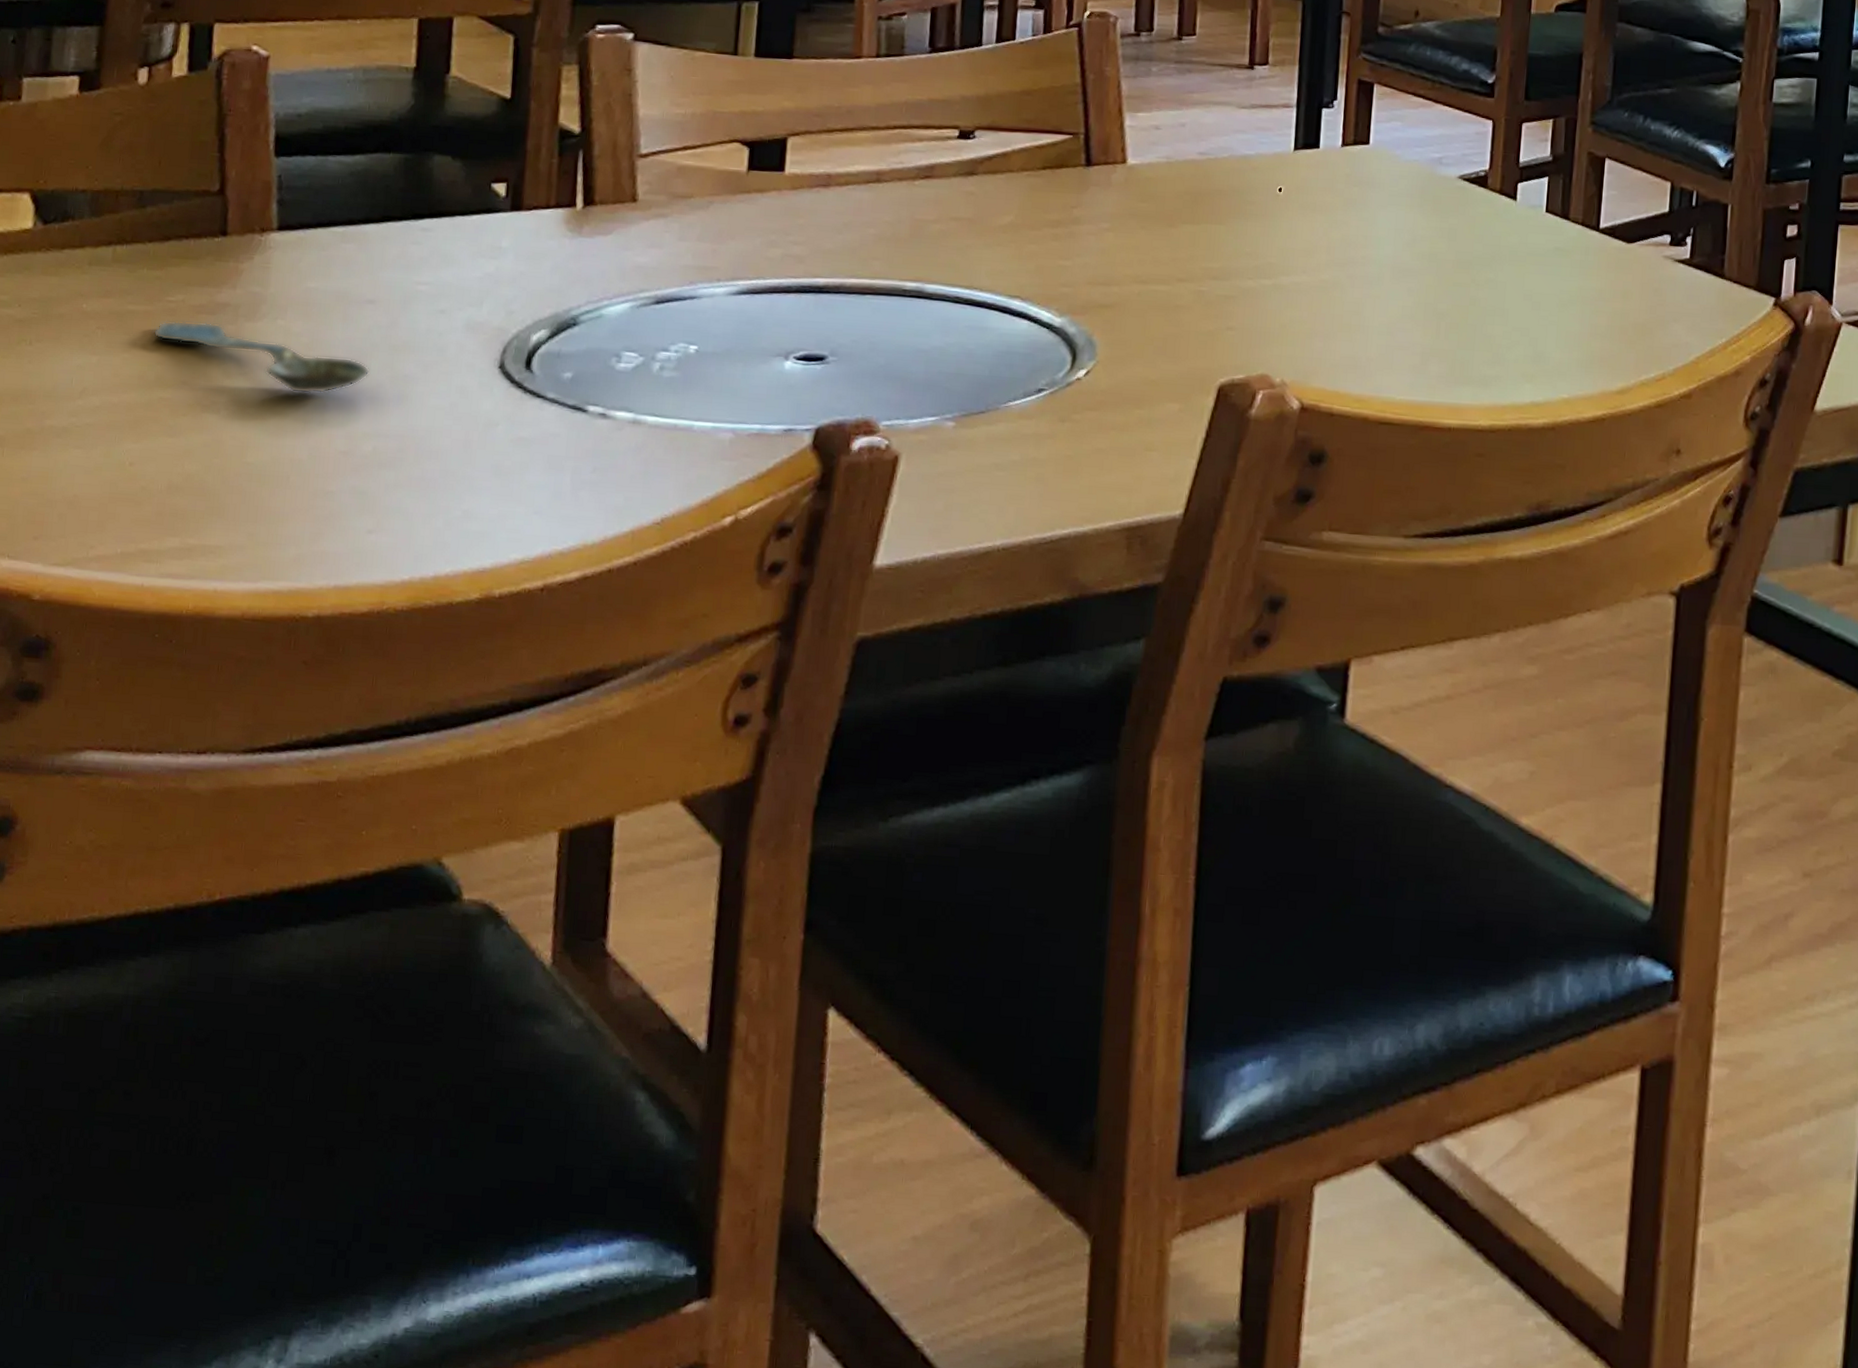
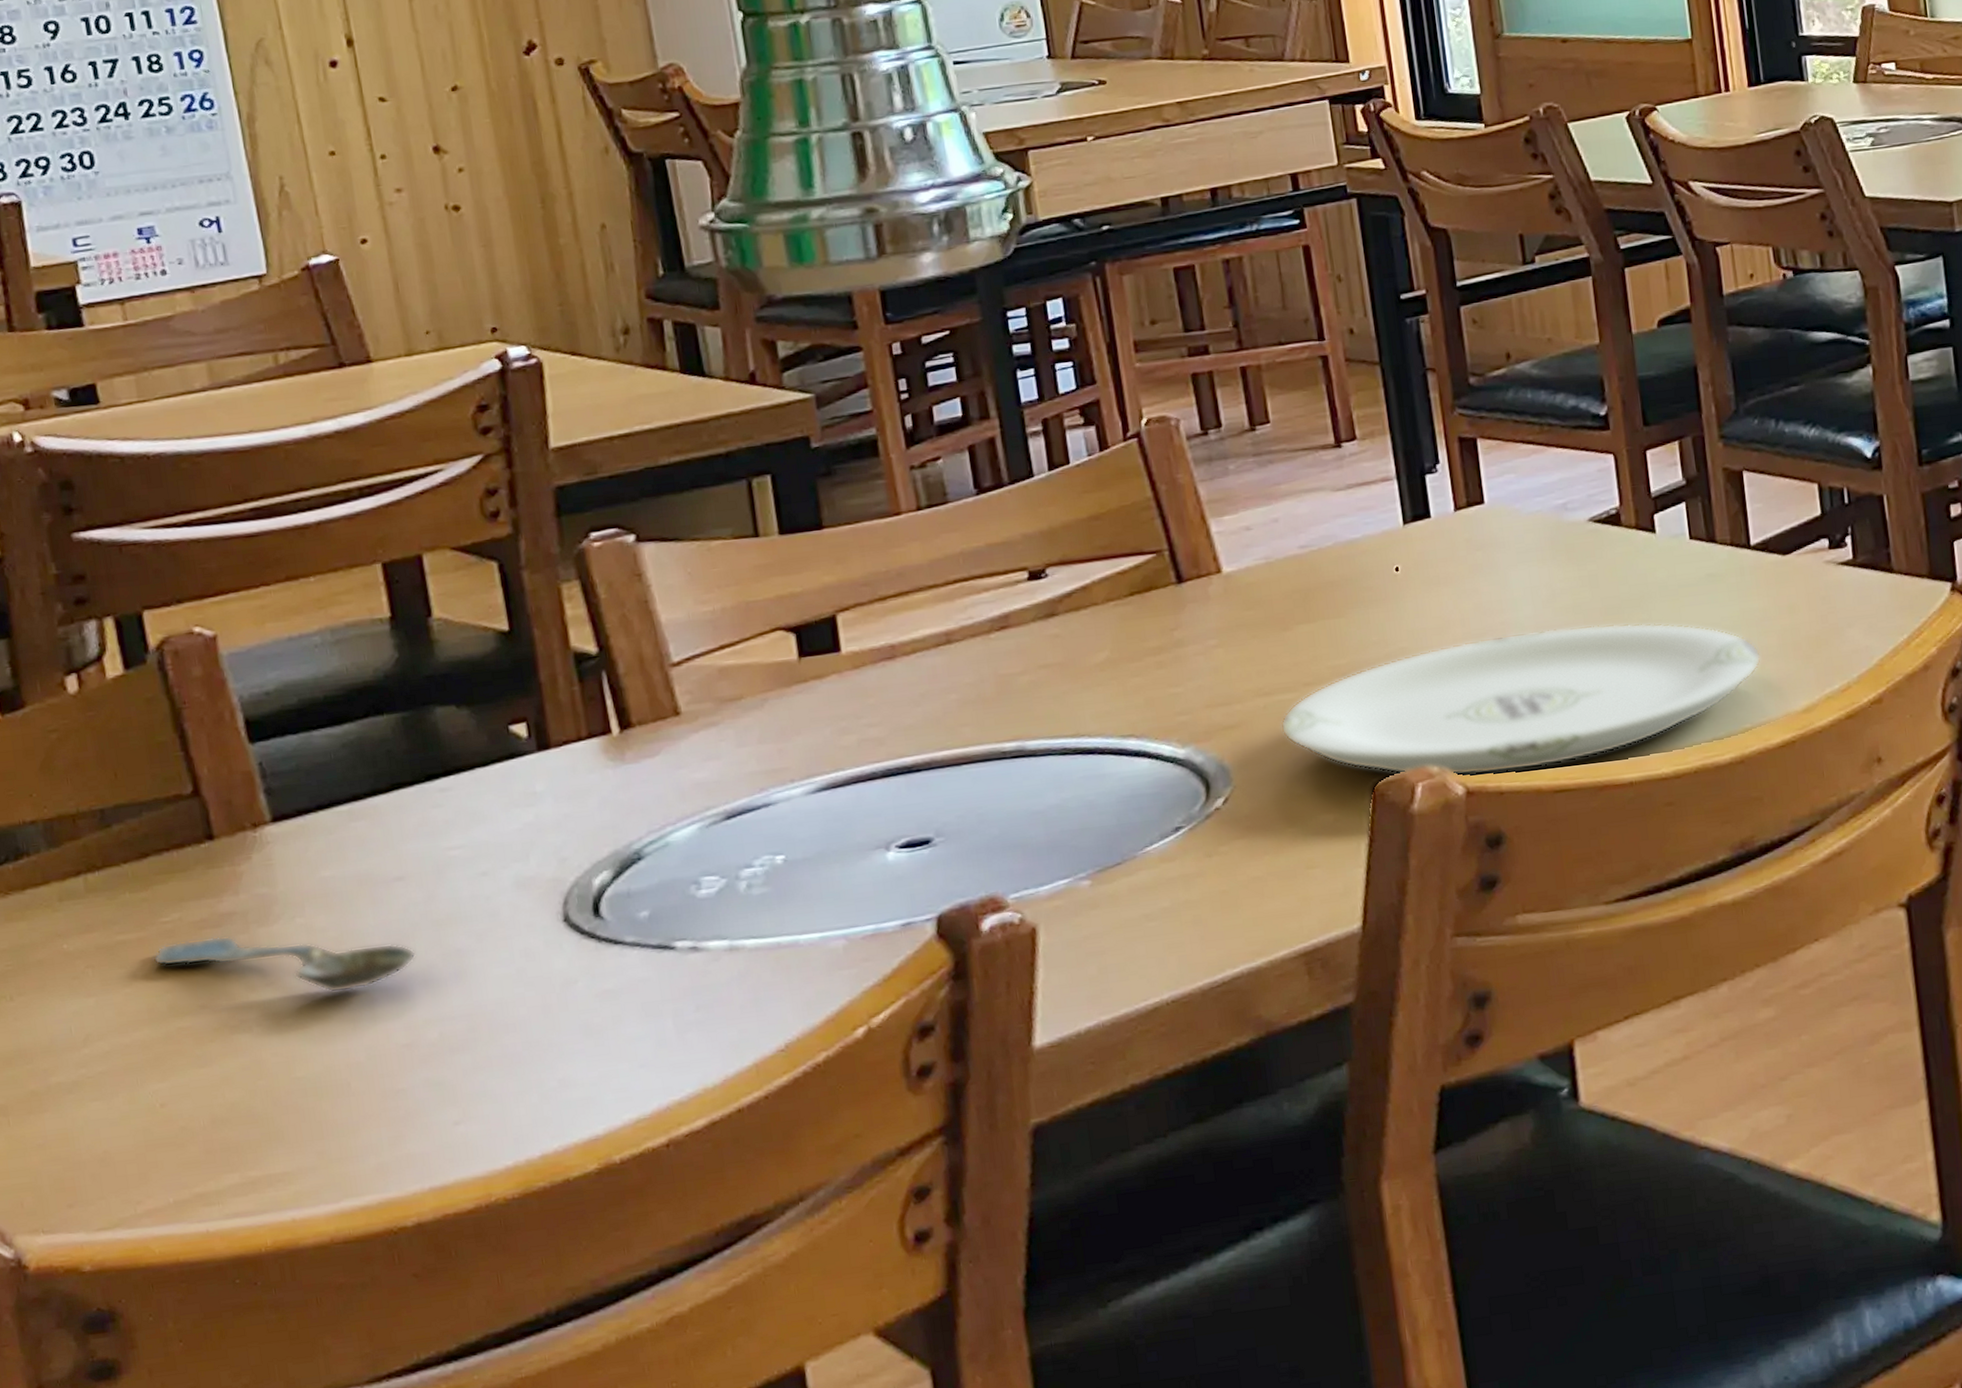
plate: none [1149,268,1589,398] -> present [1280,623,1761,776]

